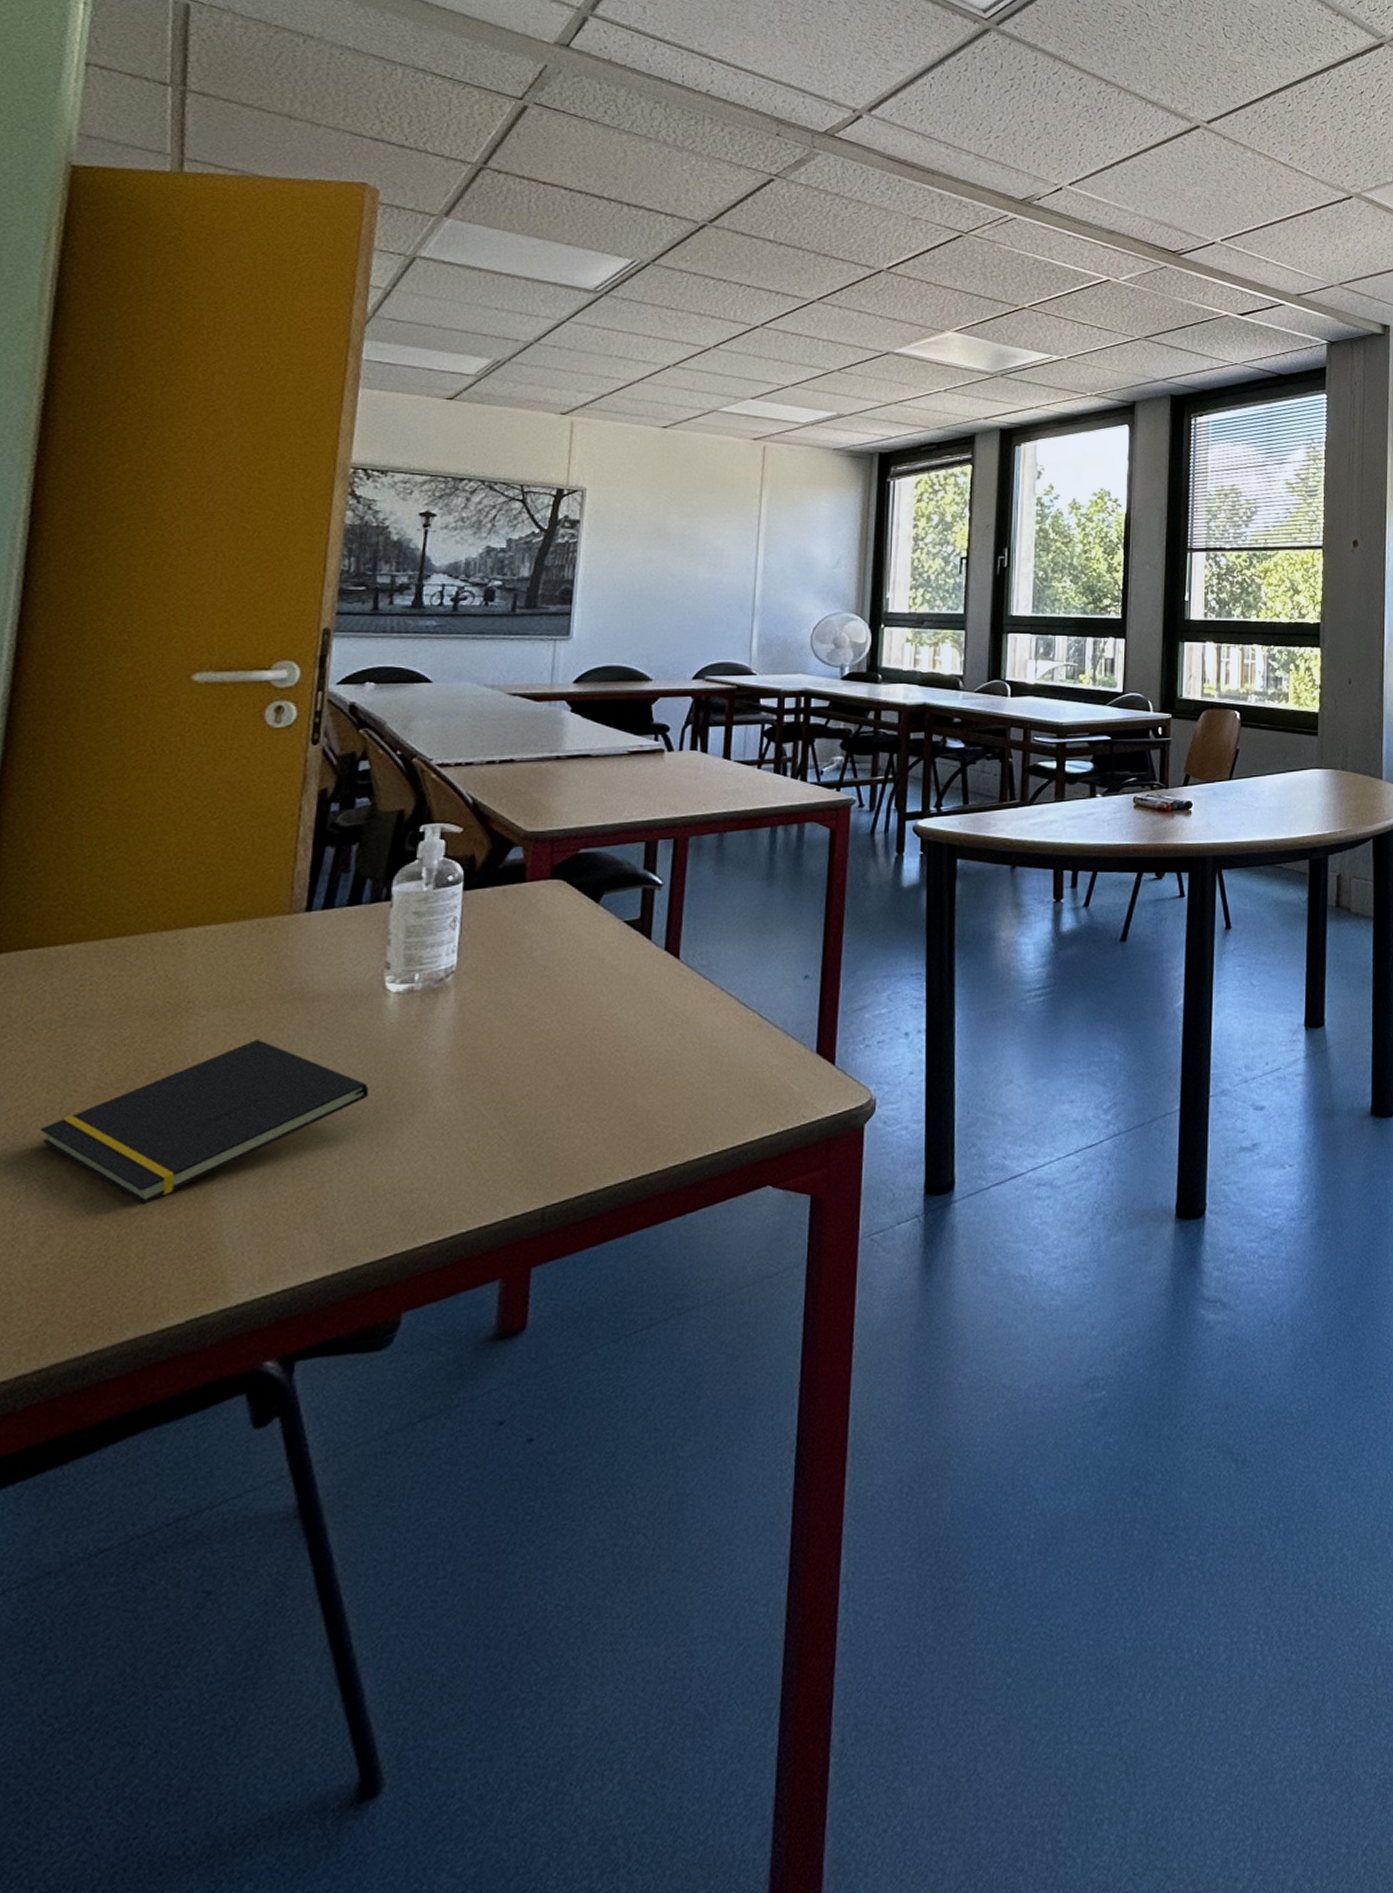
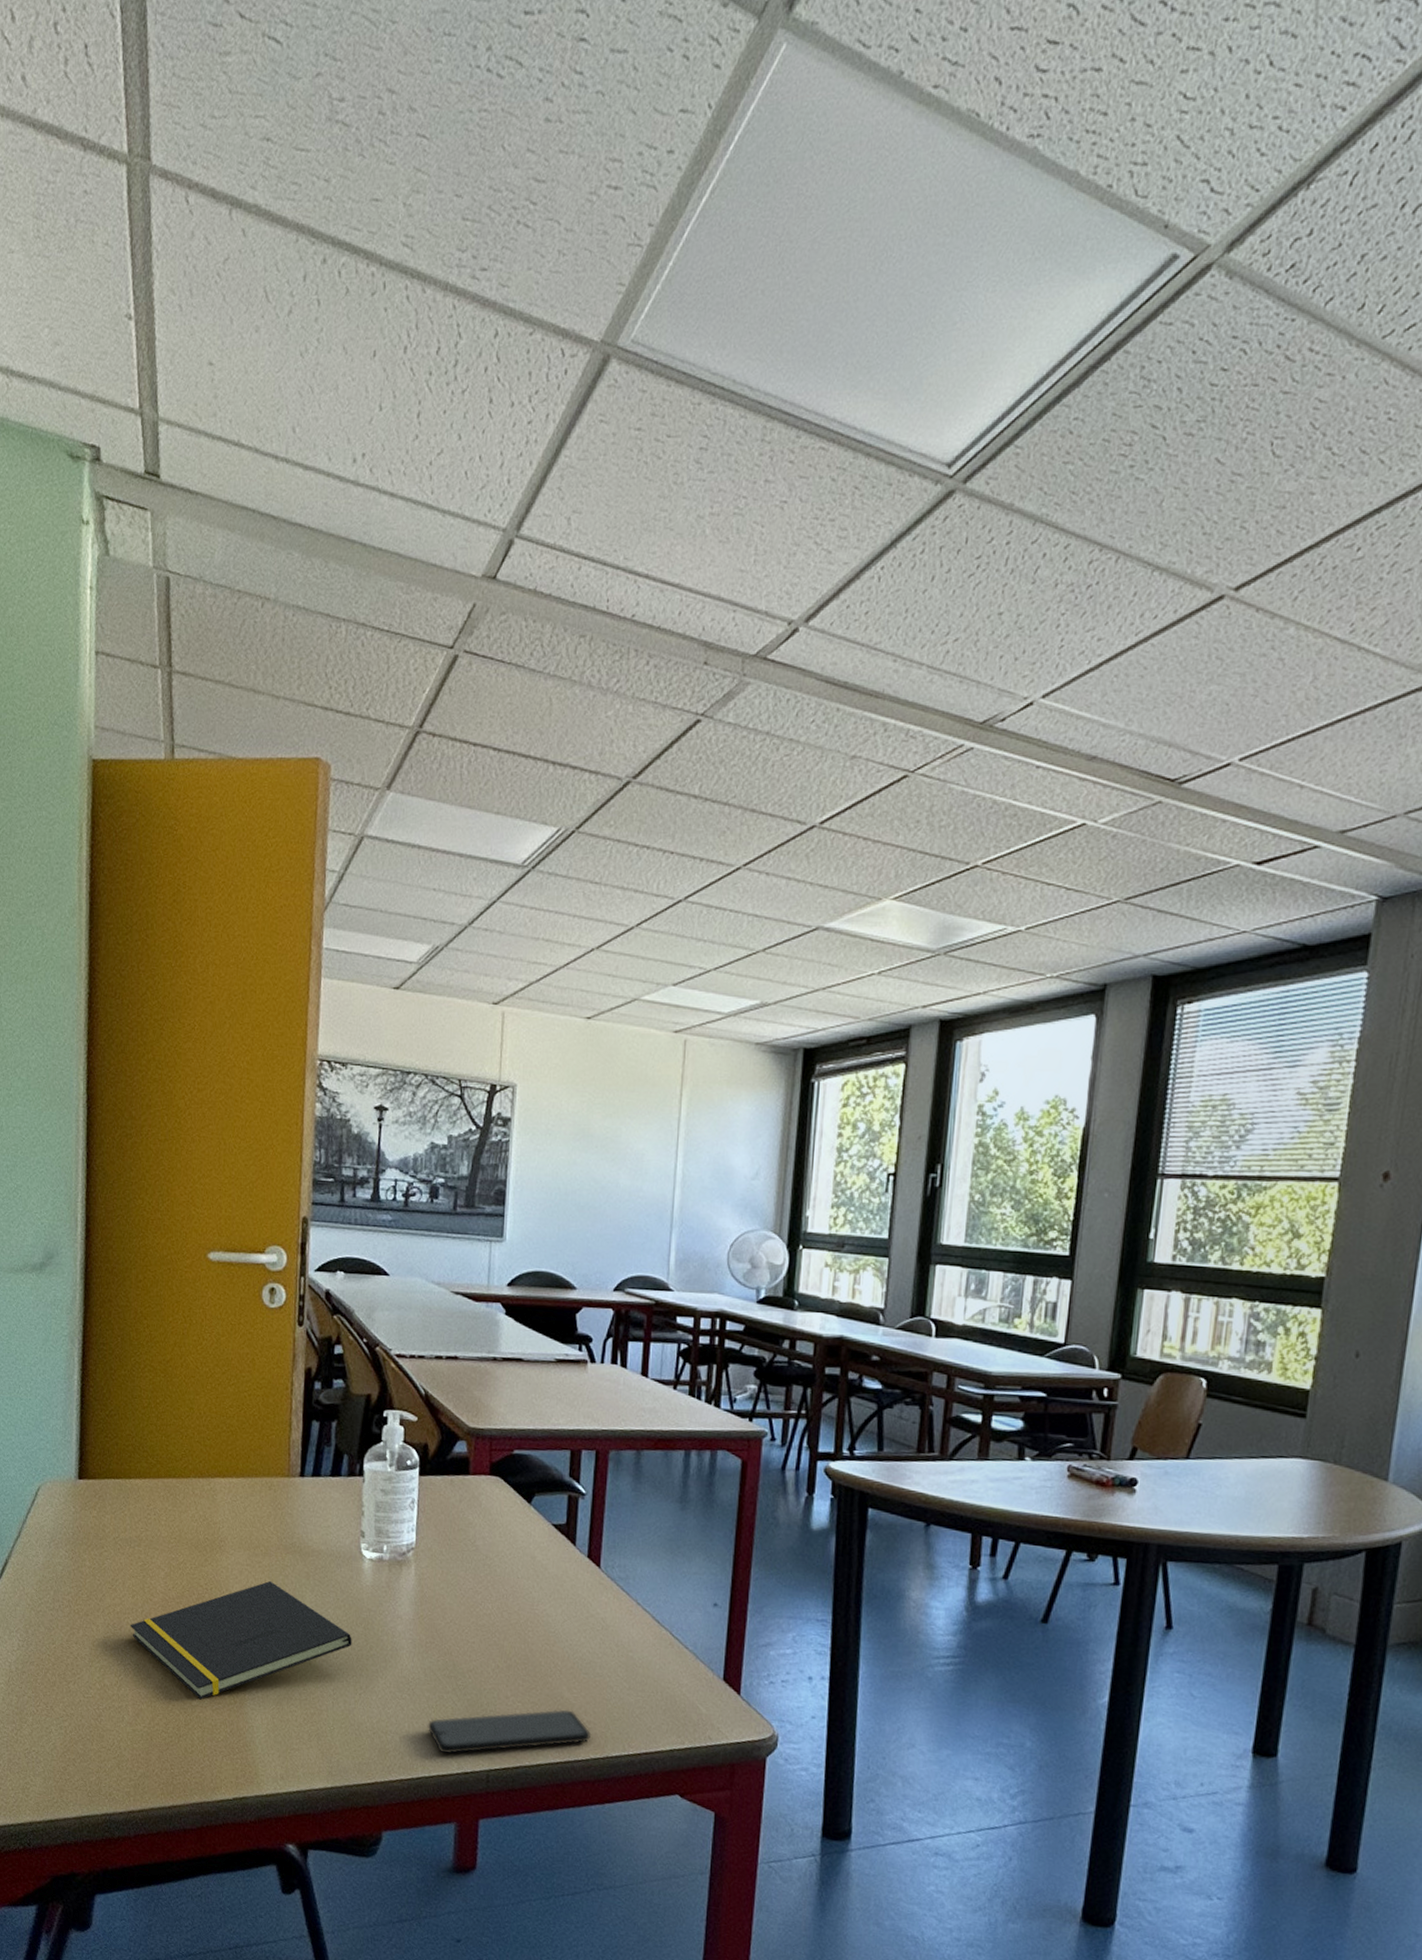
smartphone: none [465,1118,670,1199] -> present [427,1709,592,1754]

